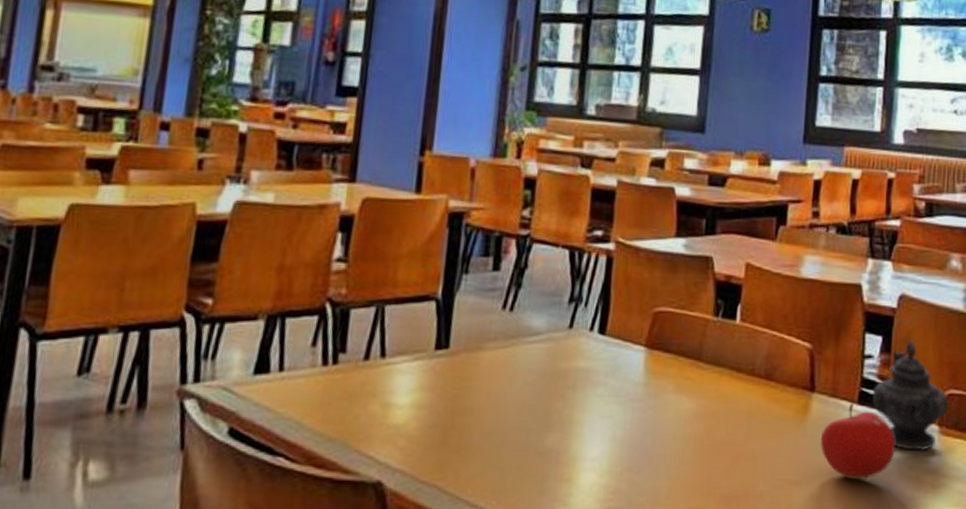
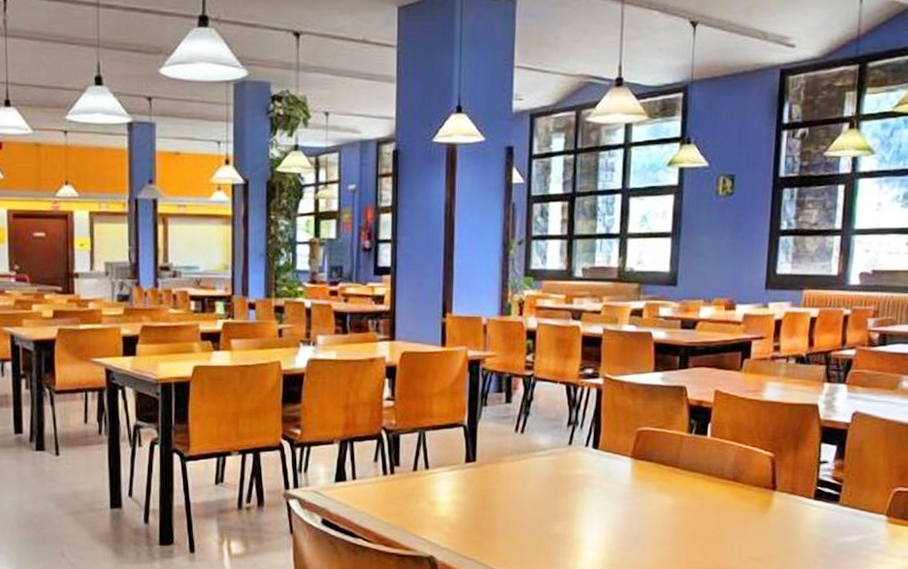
fruit: present [820,402,895,480] -> none [780,498,847,558]
teapot: present [872,340,949,451] -> none [827,449,897,536]

